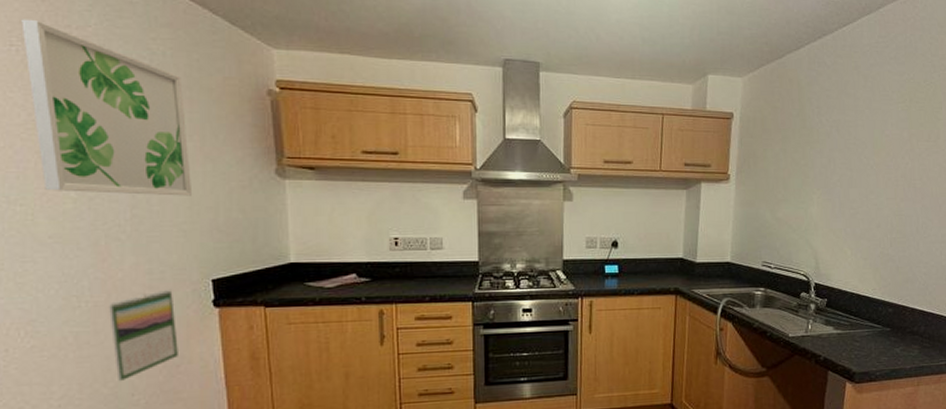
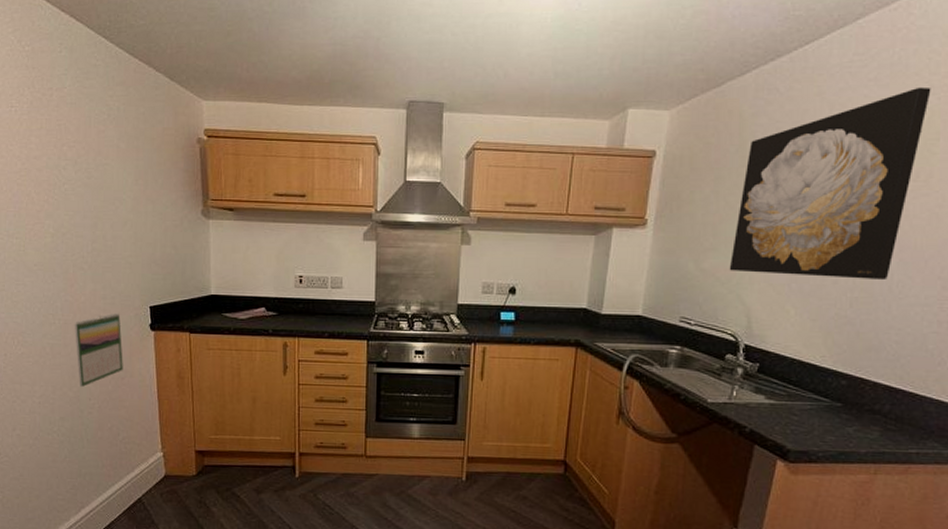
wall art: present [21,19,191,196] -> none [19,84,136,233]
wall art: none [798,65,934,223] -> present [729,86,931,281]

